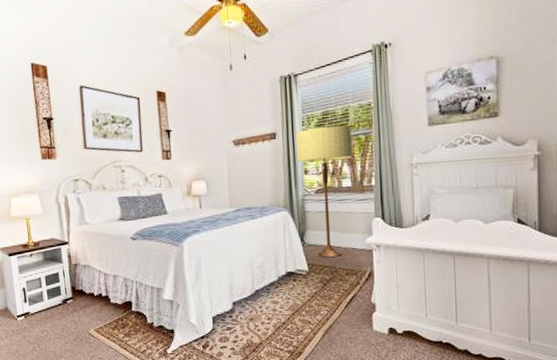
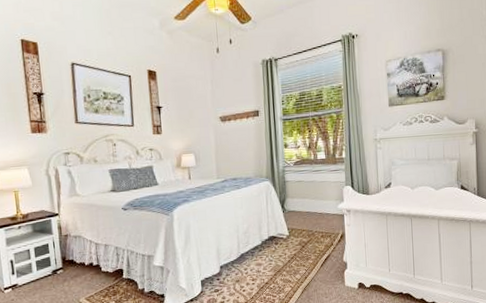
floor lamp: present [295,125,353,257] -> none [276,105,327,222]

